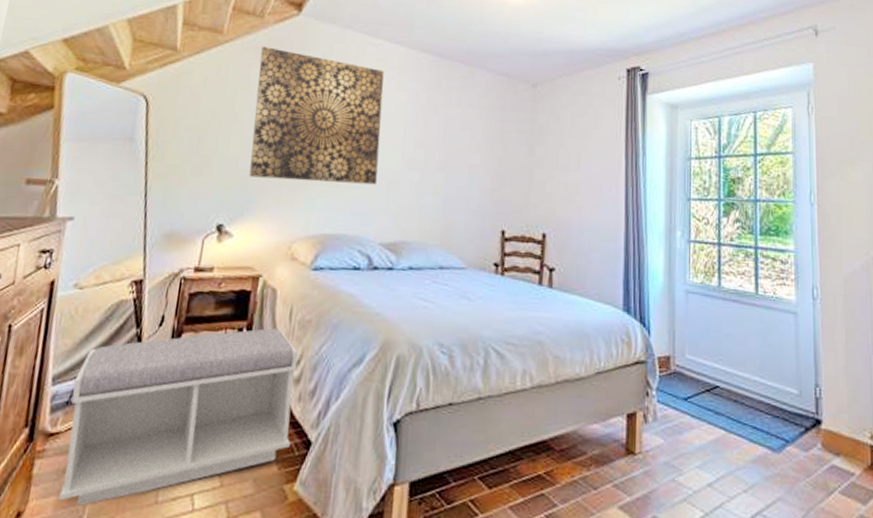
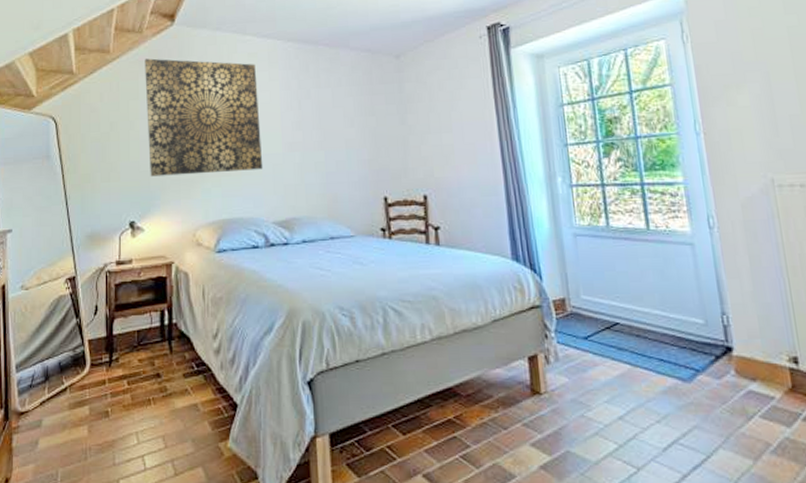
bench: present [58,327,298,506] -> none [33,307,219,471]

